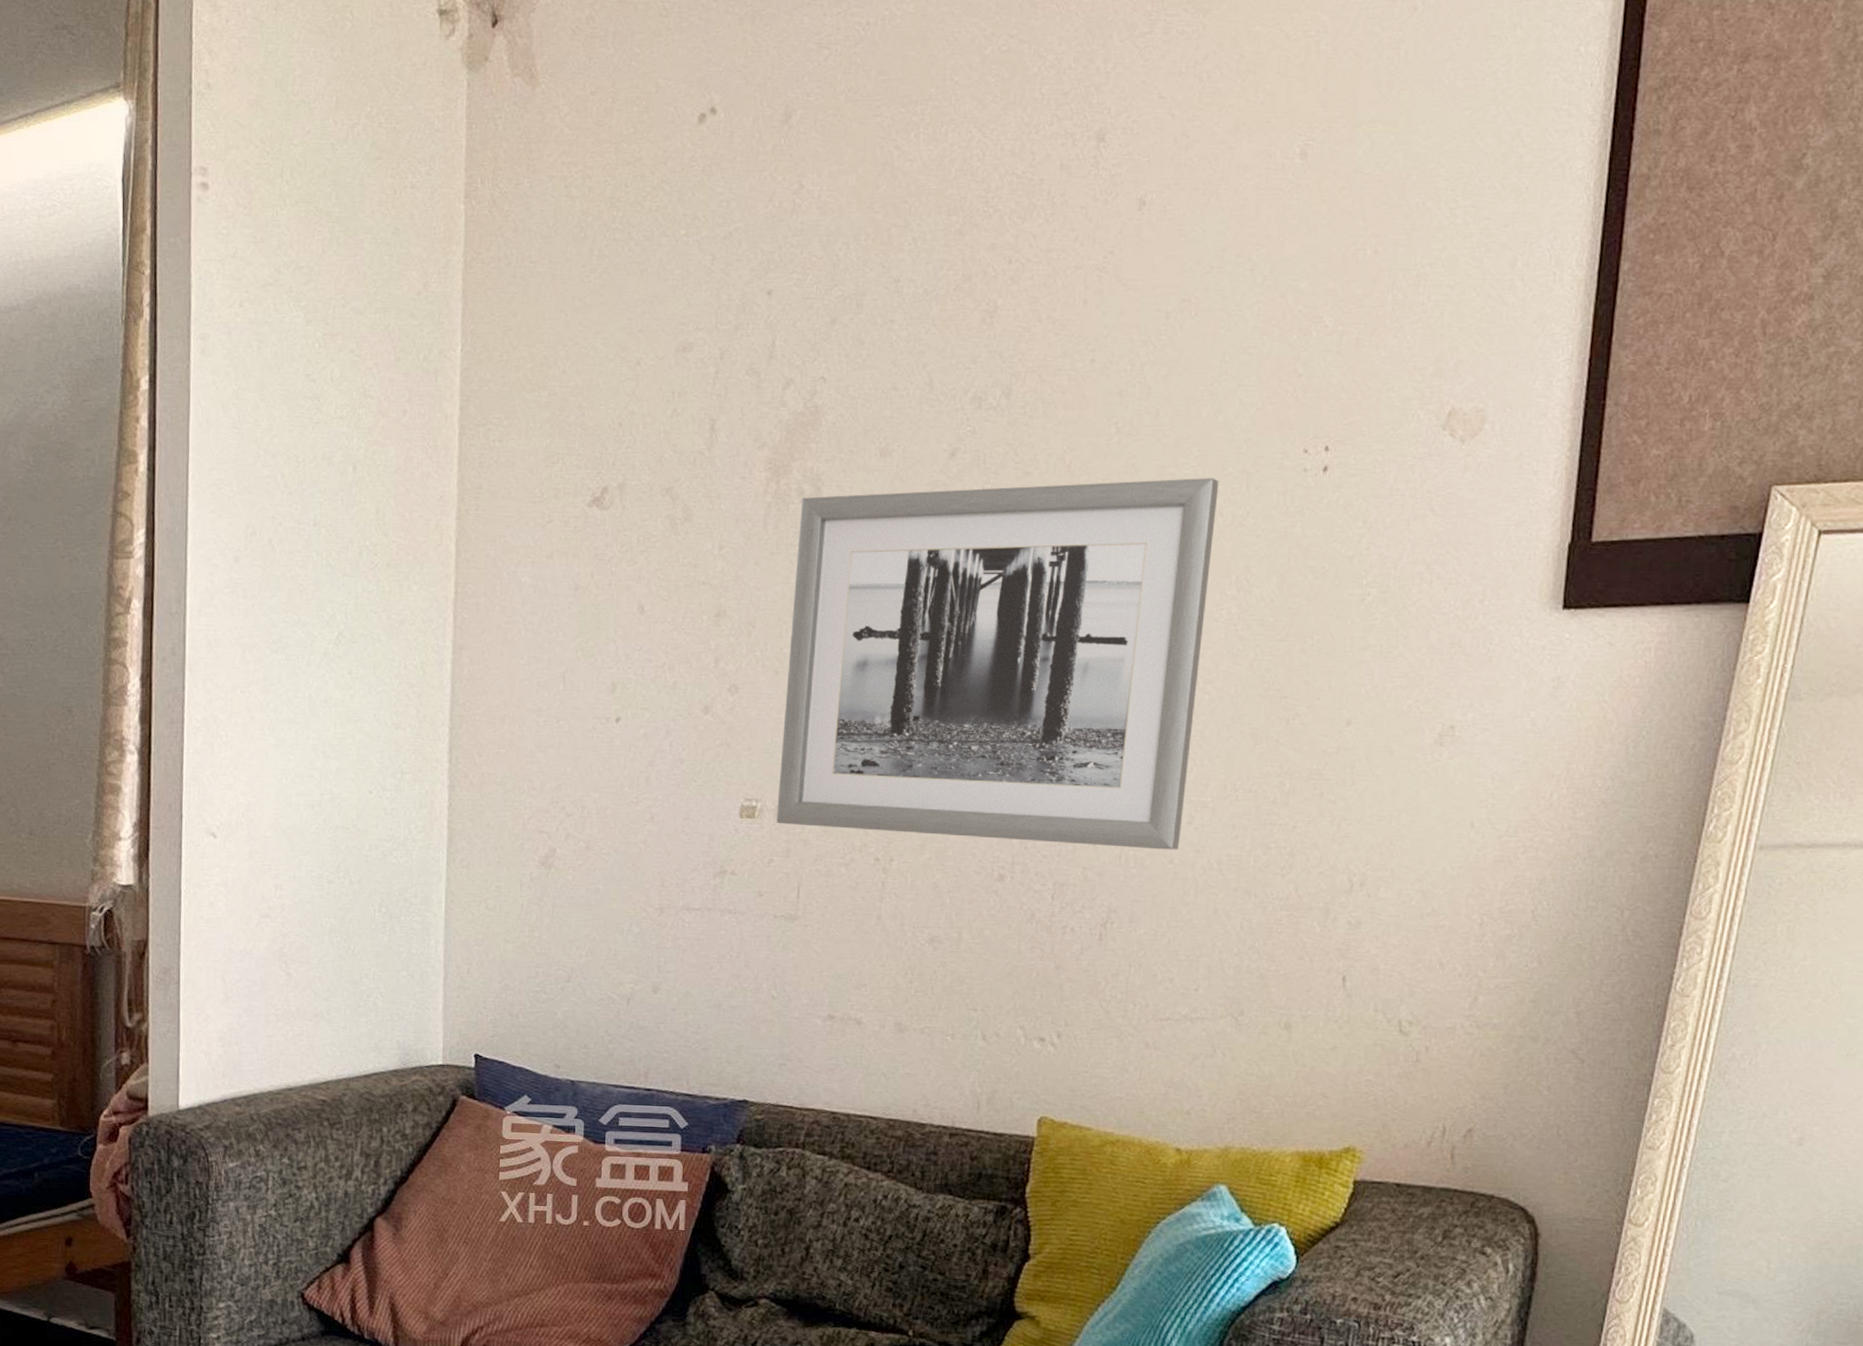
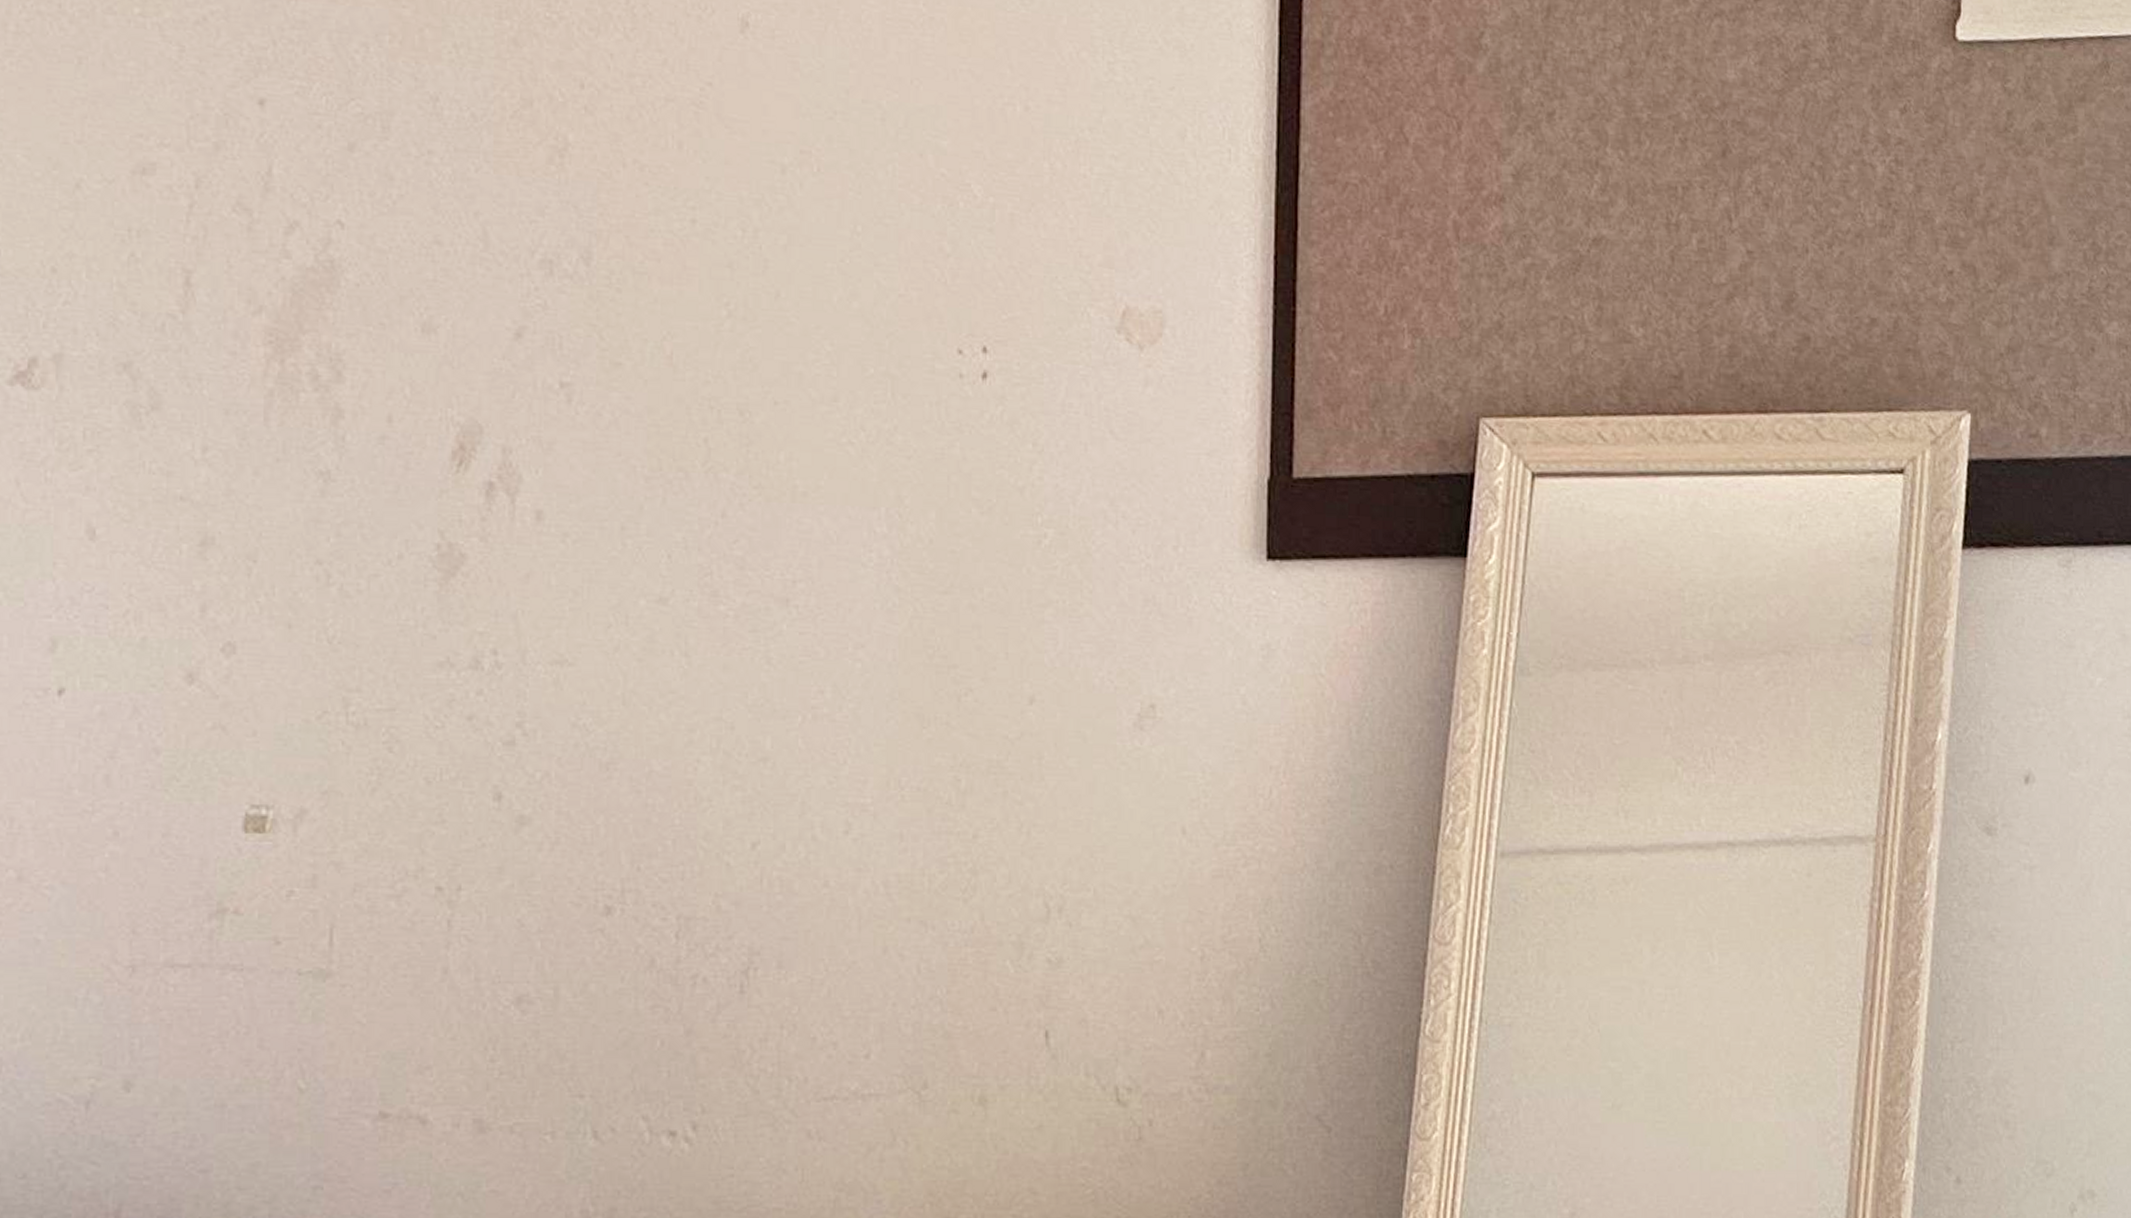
wall art: present [776,478,1219,850] -> none [296,380,858,869]

